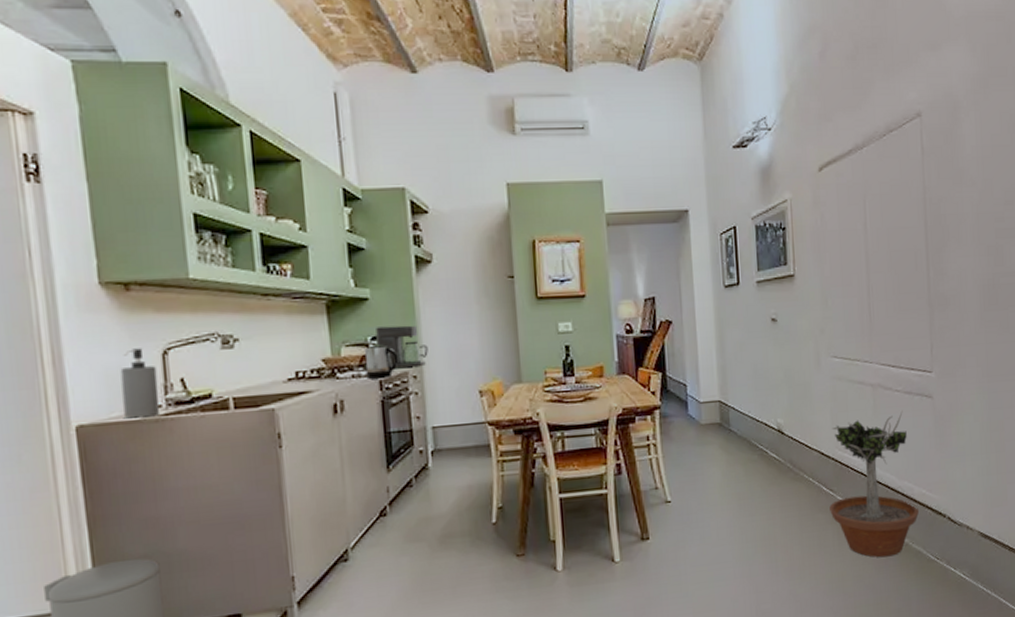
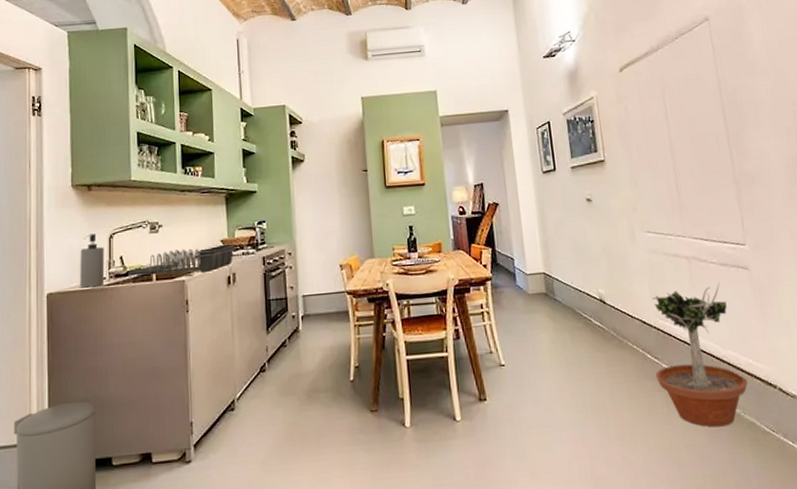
dish rack: none [193,363,341,408] -> present [128,243,235,280]
kettle: present [364,344,399,380] -> none [252,227,278,256]
coffee maker: present [376,325,428,369] -> none [261,211,300,247]

